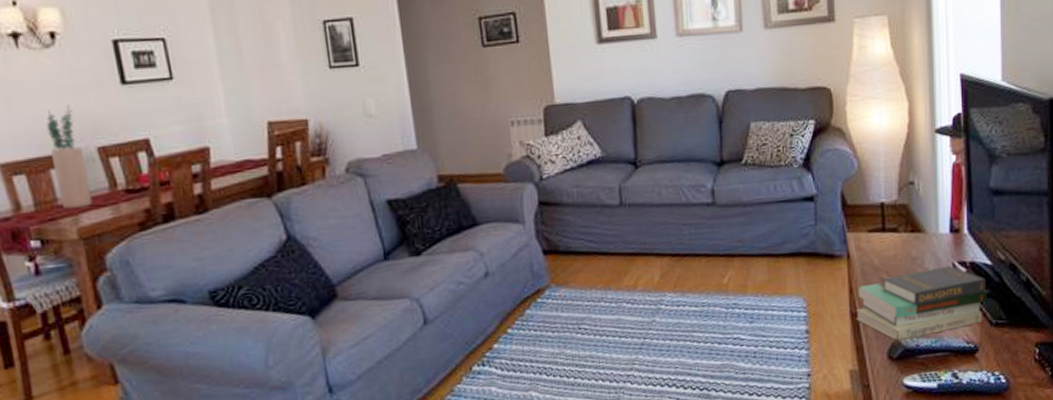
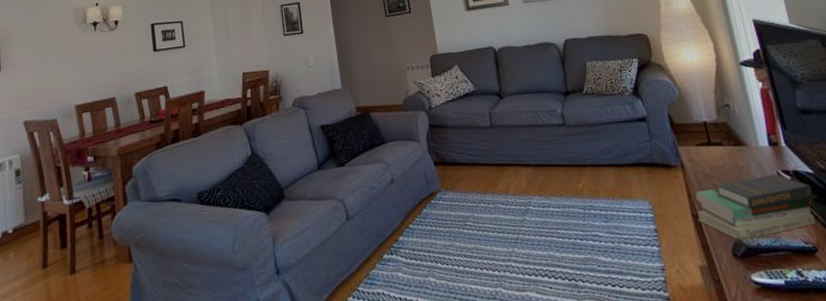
vase: present [46,105,93,209] -> none [106,66,129,135]

